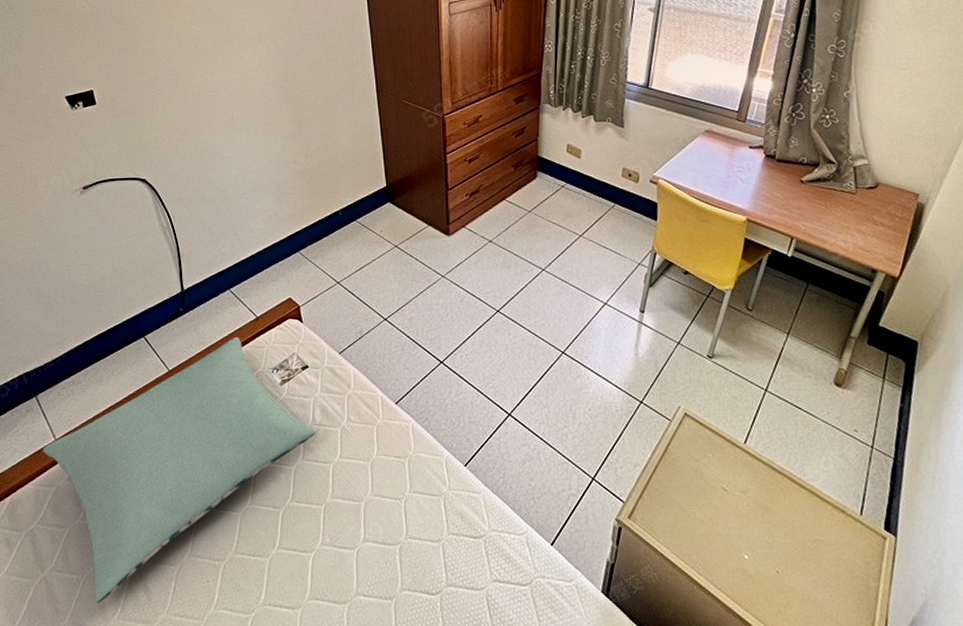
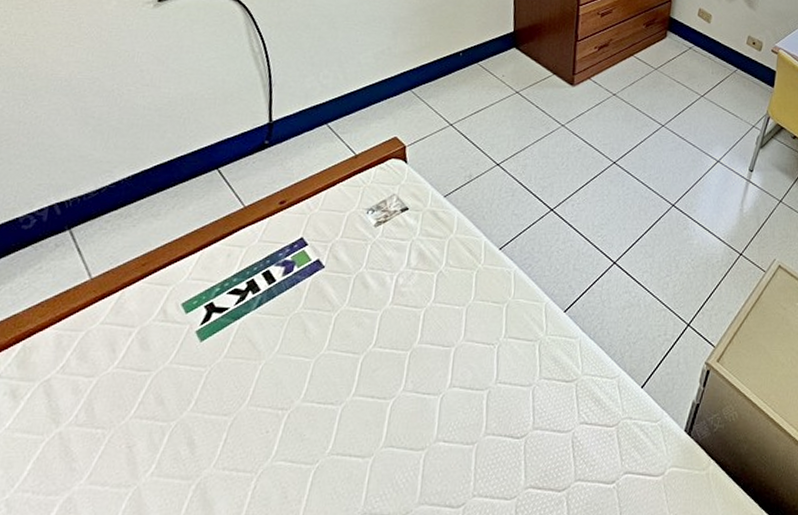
pillow: present [43,336,316,604] -> none [72,174,410,460]

